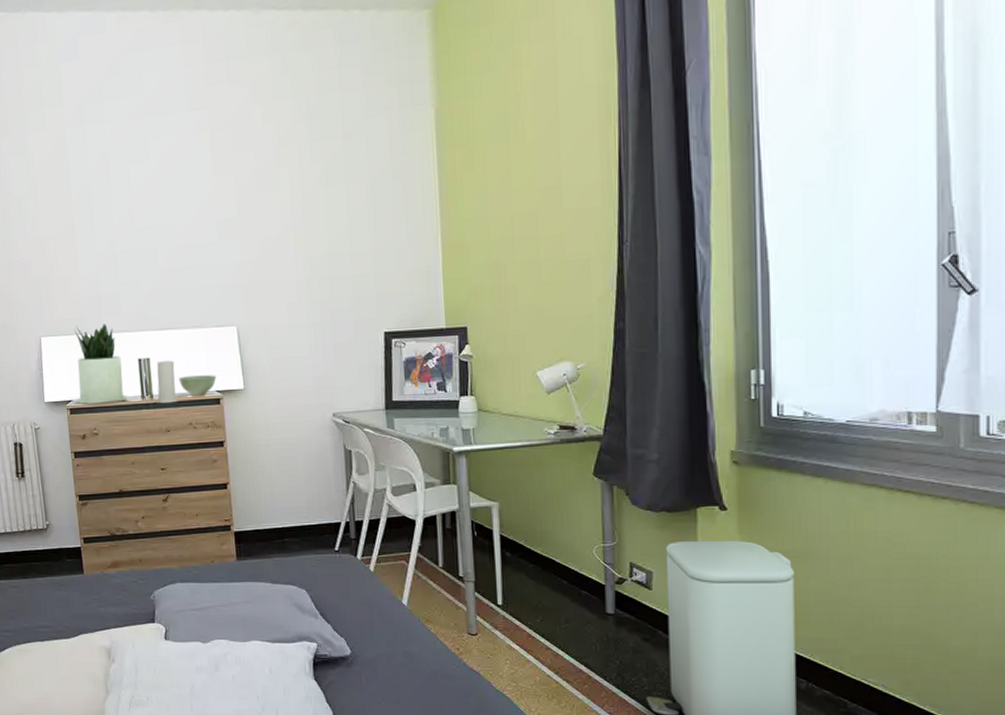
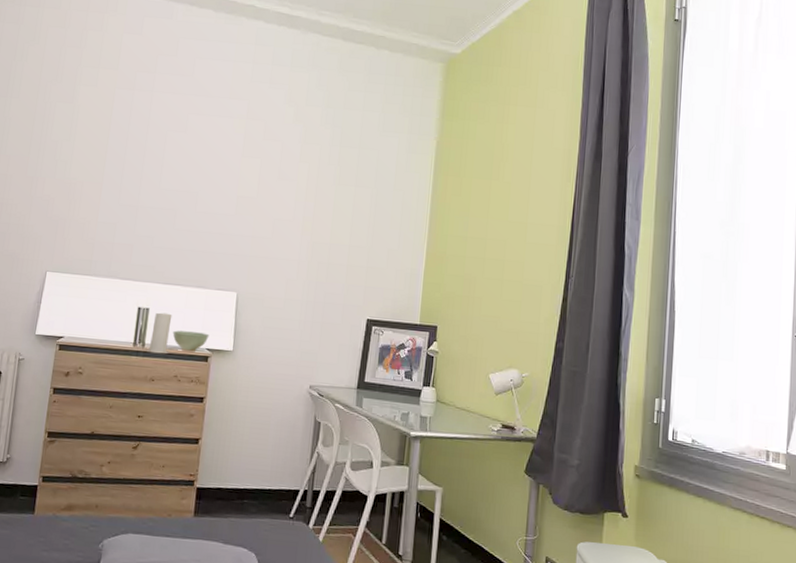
planter: present [74,324,129,406] -> none [67,267,122,347]

